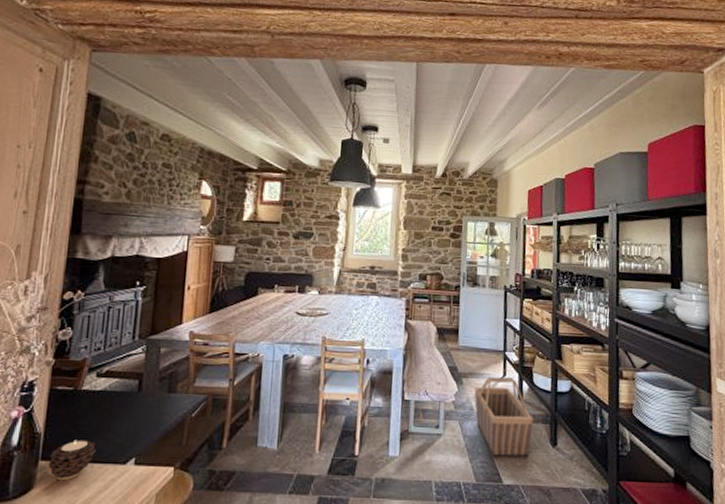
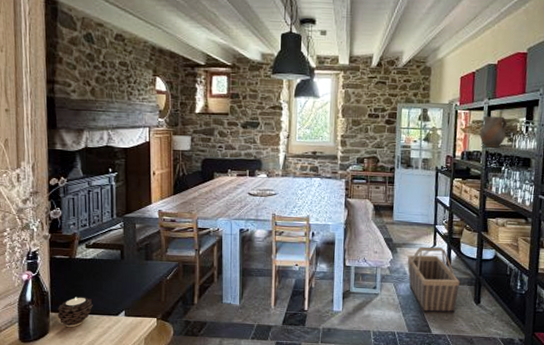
ceramic pitcher: none [550,231,579,266] -> present [480,116,508,148]

